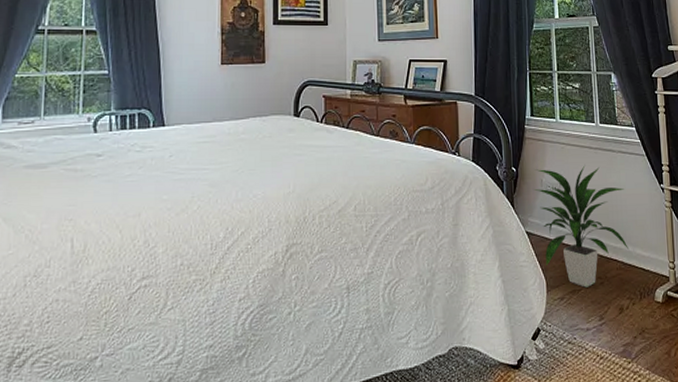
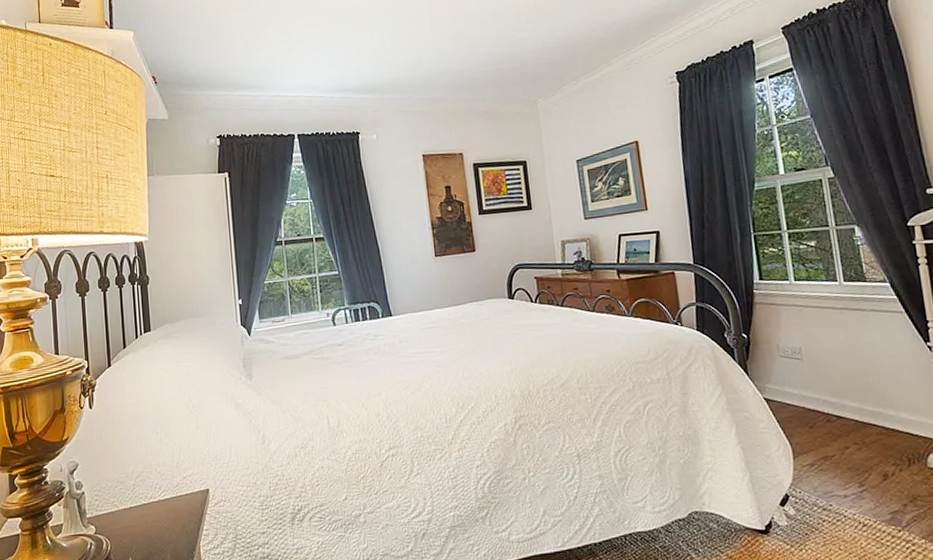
indoor plant: present [533,165,630,288] -> none [769,327,891,454]

